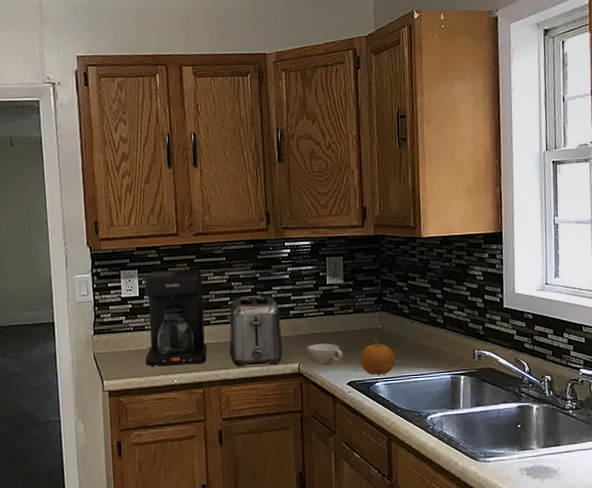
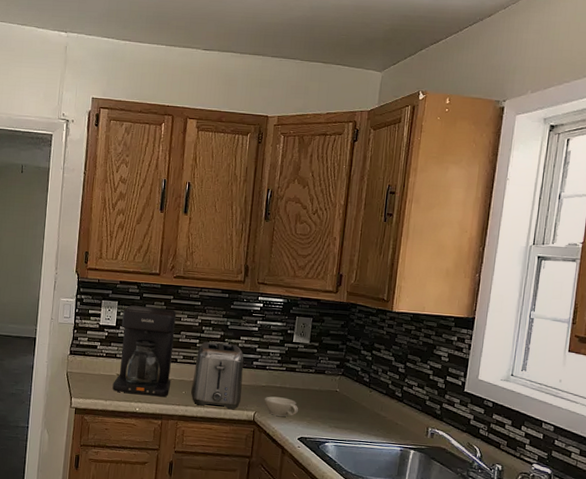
fruit: present [360,338,395,375] -> none [313,400,349,436]

